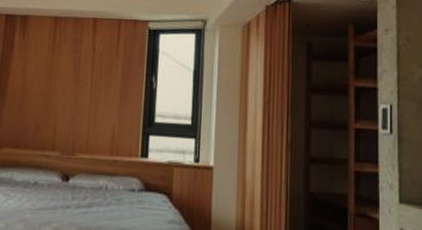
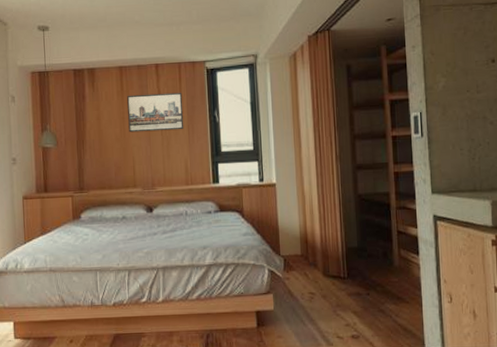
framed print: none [55,48,118,93] -> present [127,92,184,133]

